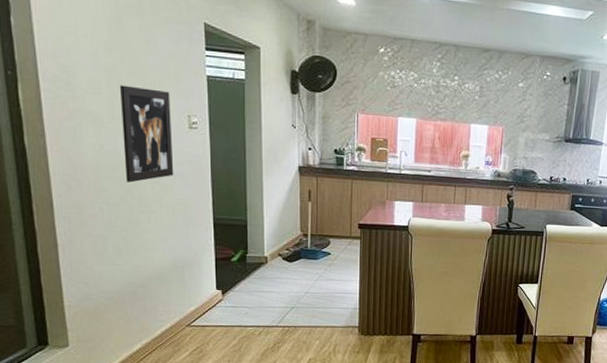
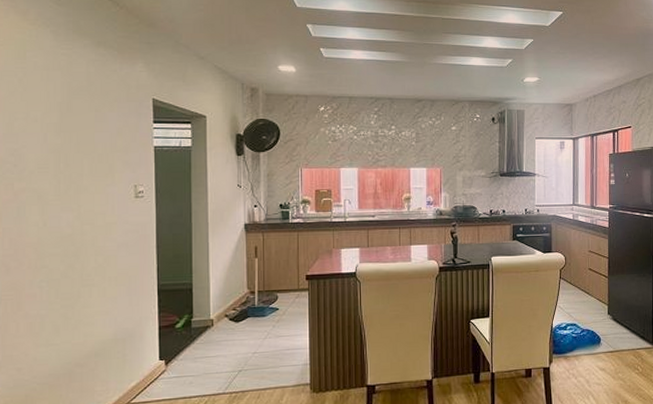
wall art: present [120,85,174,183] -> none [68,162,119,257]

